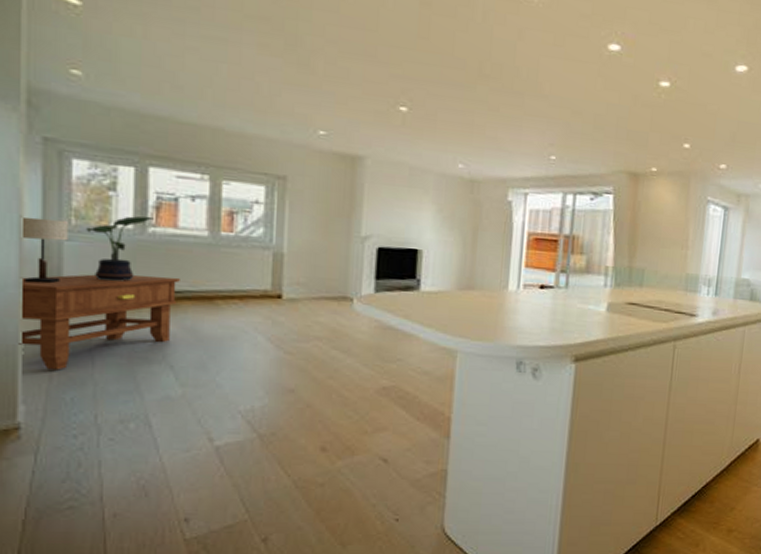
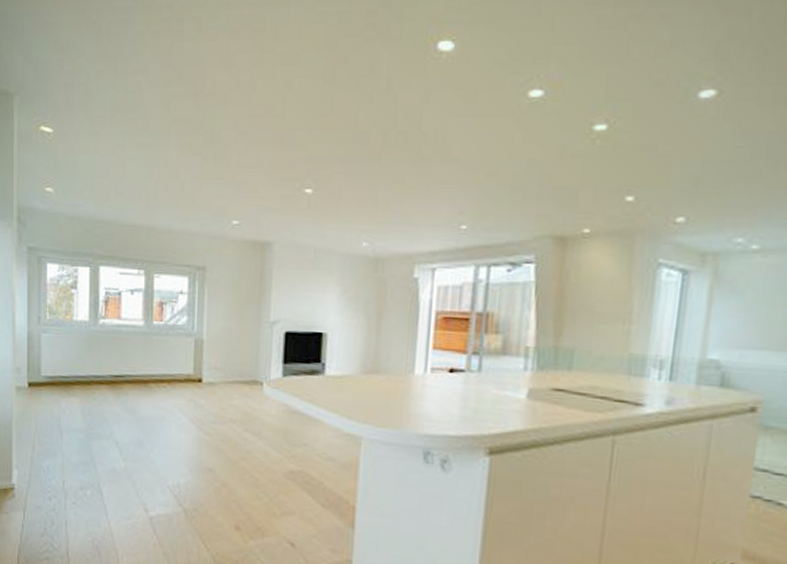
table lamp: present [19,216,68,284] -> none [13,313,45,370]
side table: present [19,274,180,371] -> none [13,361,123,442]
potted plant: present [86,216,154,282] -> none [57,309,103,368]

